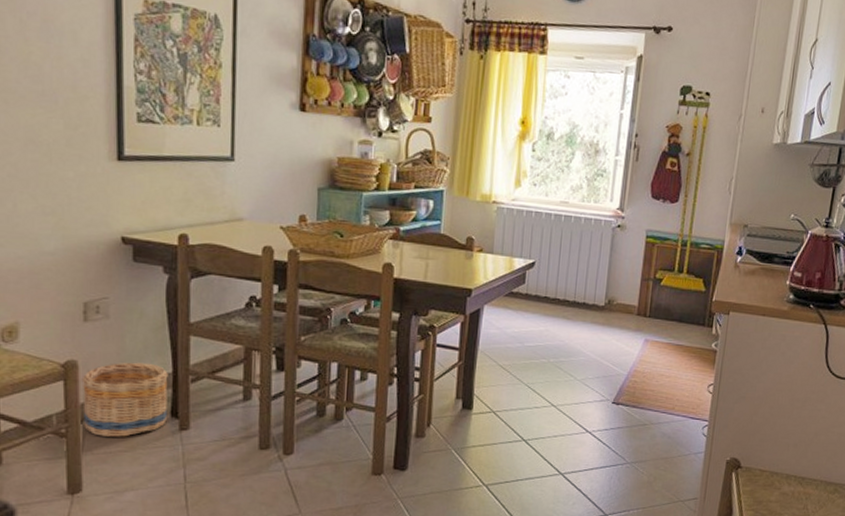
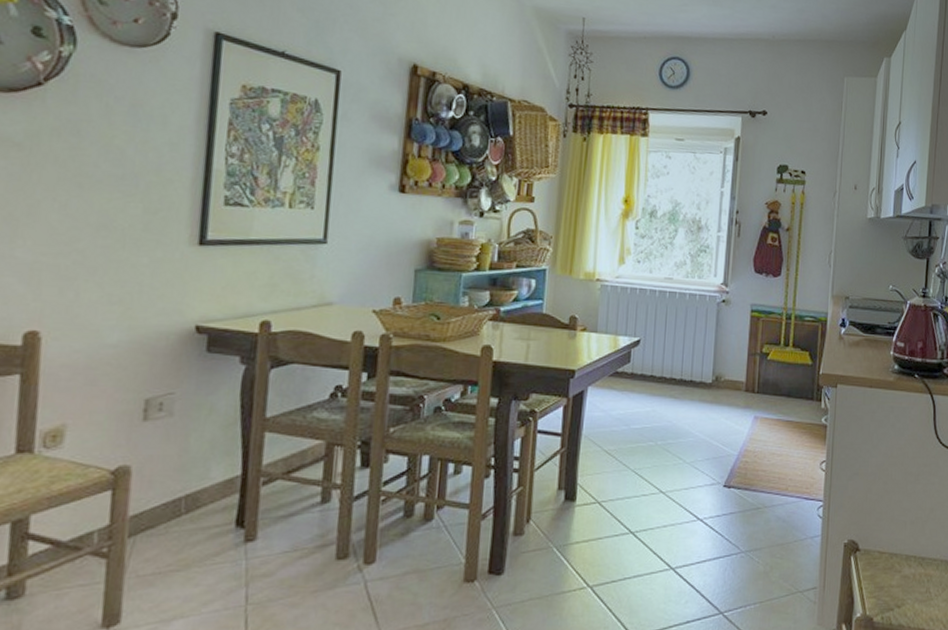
basket: present [81,362,168,437] -> none [130,465,237,554]

